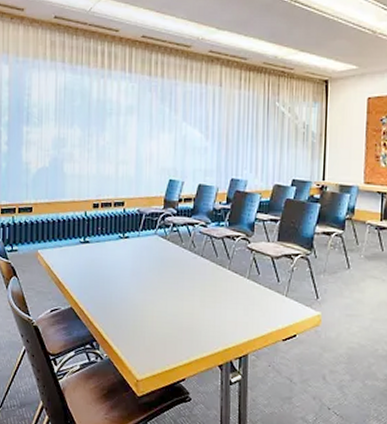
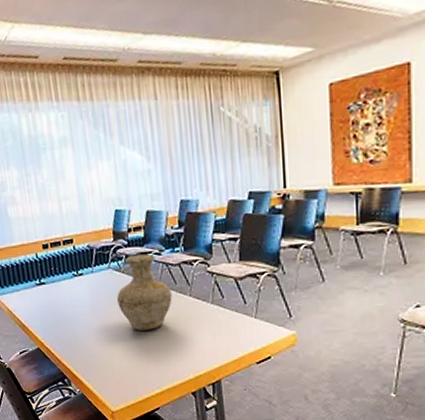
vase: none [159,224,212,299] -> present [117,254,172,330]

